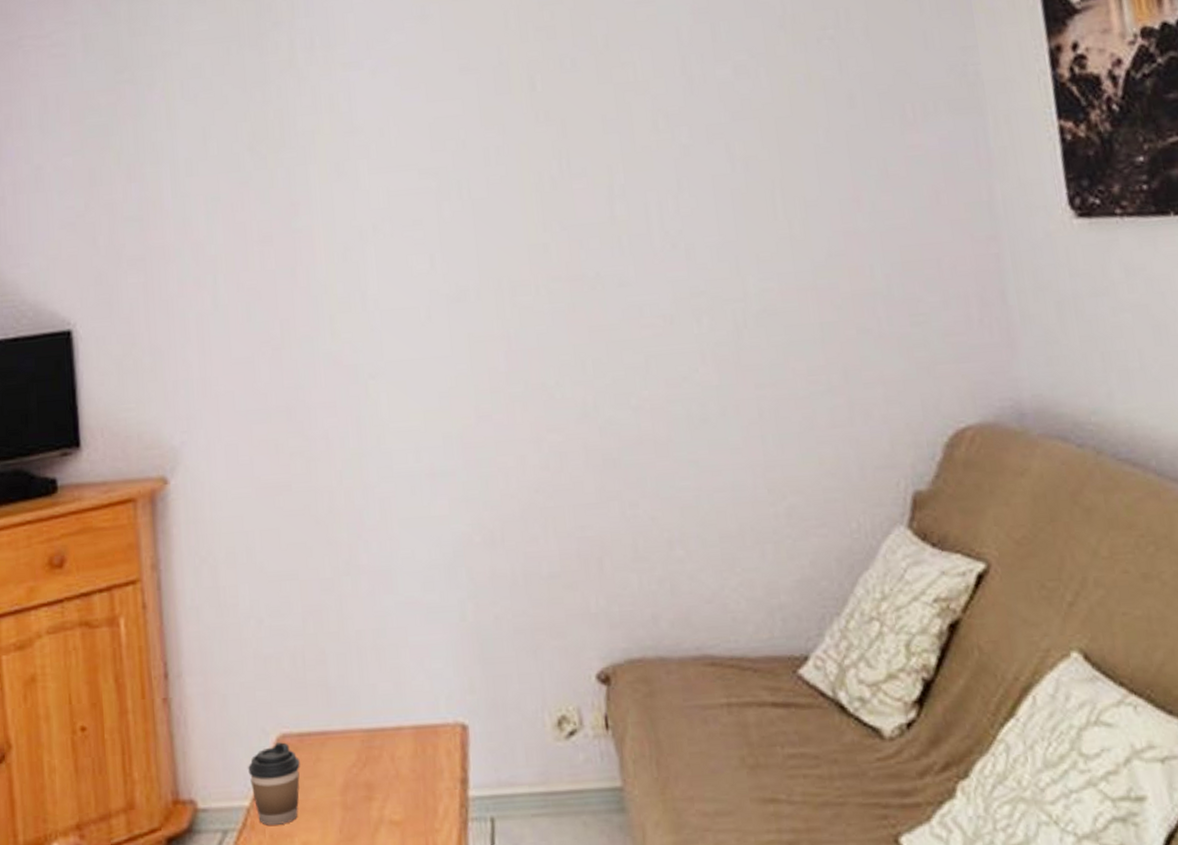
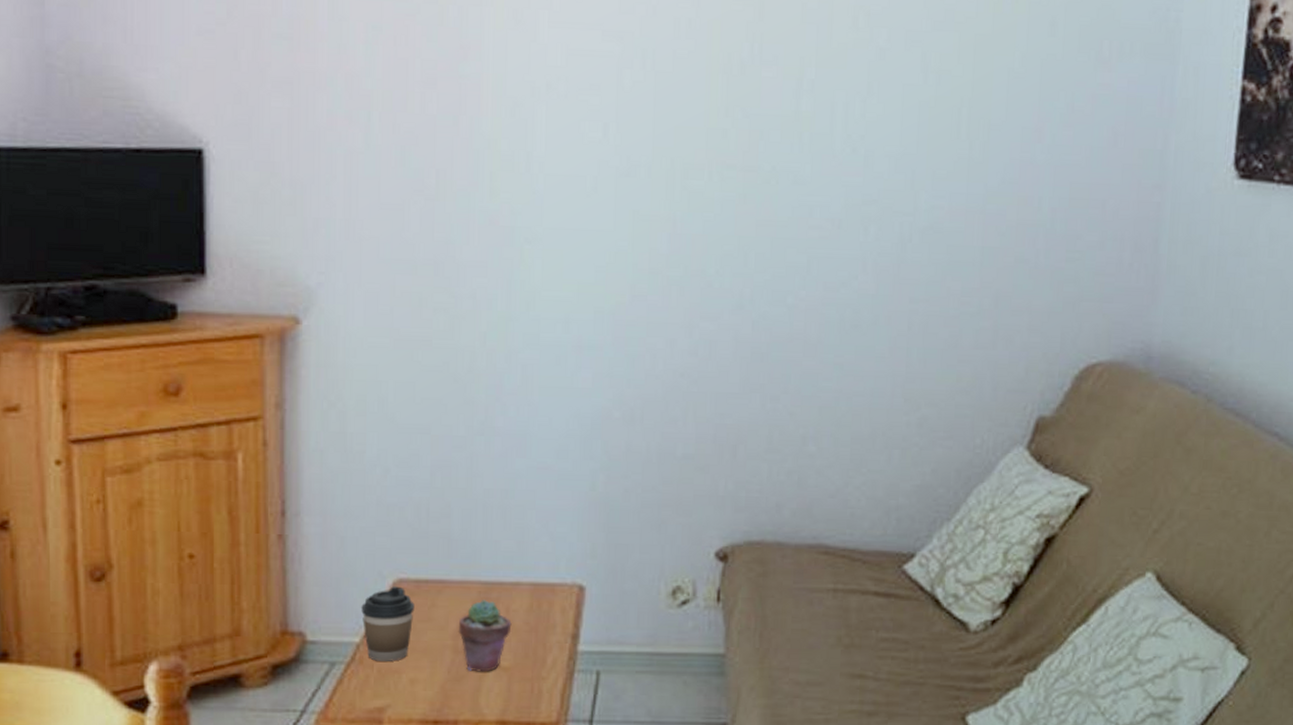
potted succulent: none [345,749,399,829] -> present [458,600,512,672]

